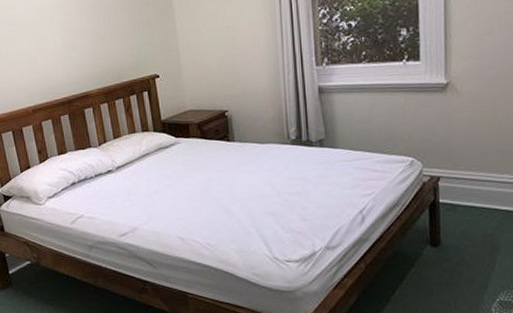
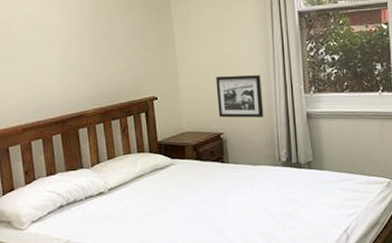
picture frame: none [219,47,271,95] -> present [216,75,264,118]

